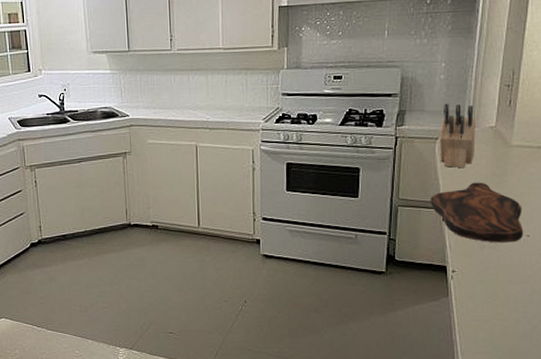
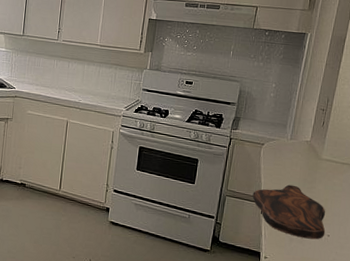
knife block: present [440,103,476,168] -> none [264,116,295,172]

